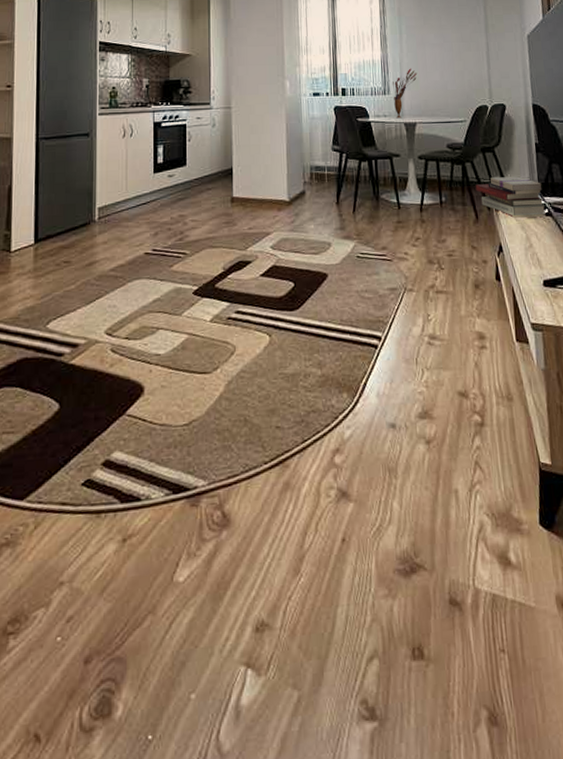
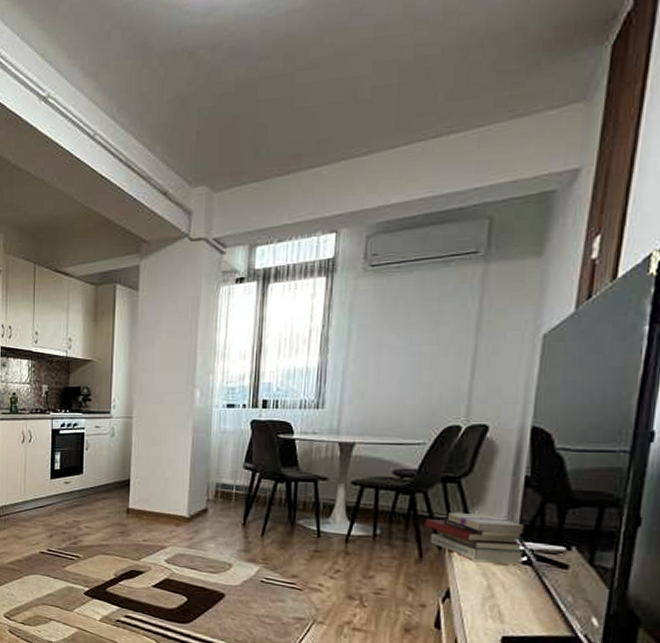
bouquet: present [392,68,418,119] -> none [328,377,366,437]

